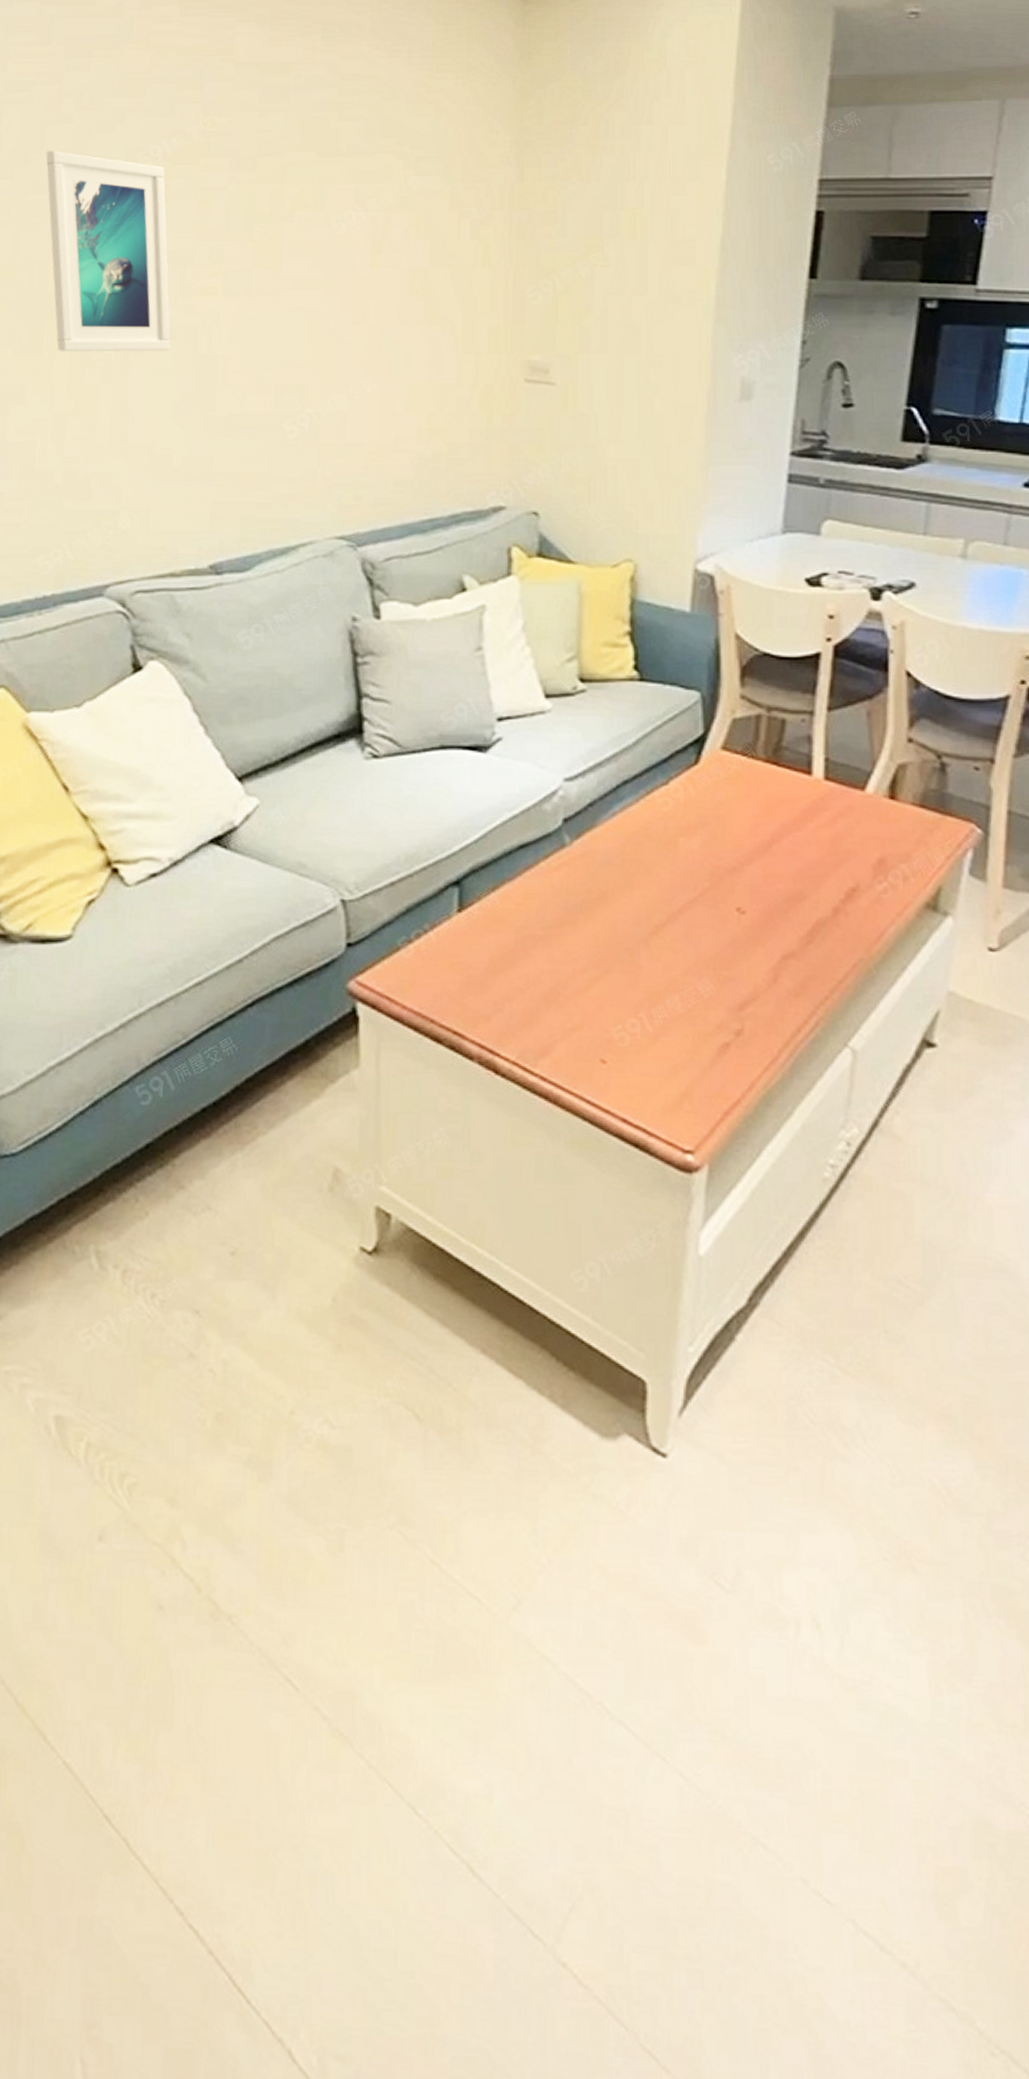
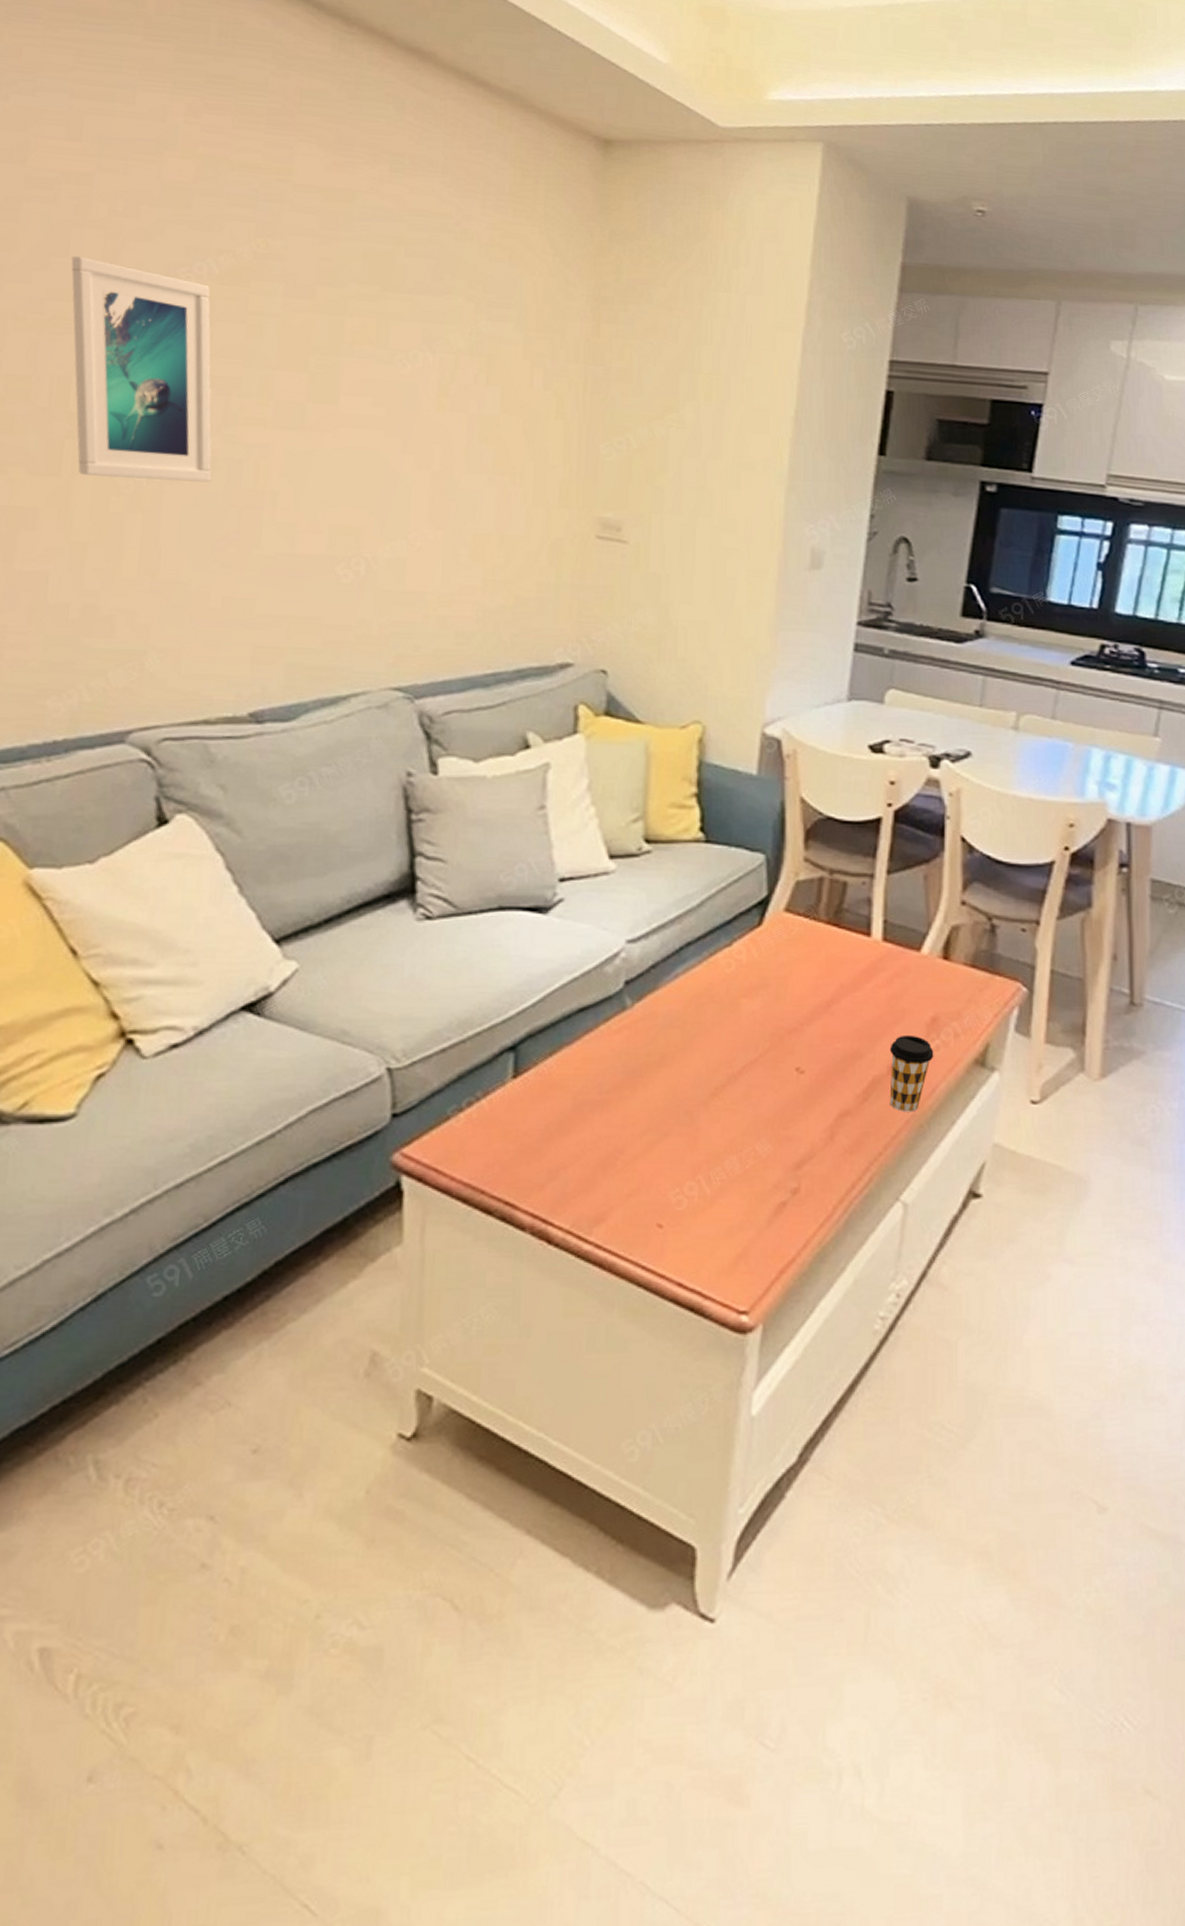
coffee cup: none [834,876,882,956] -> present [889,1034,934,1112]

